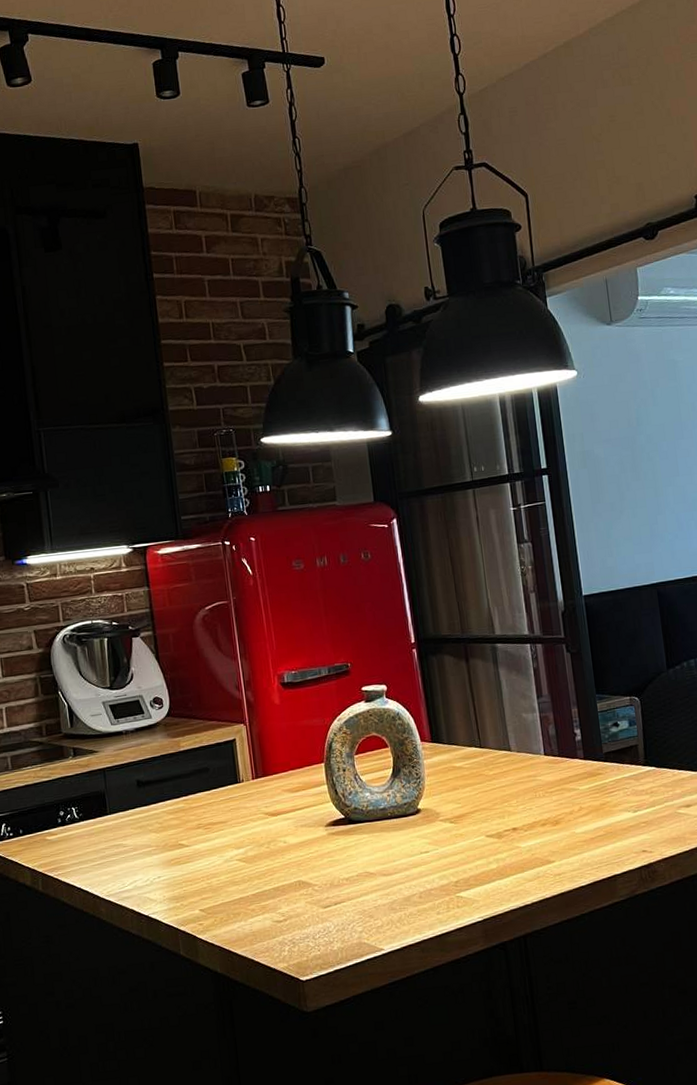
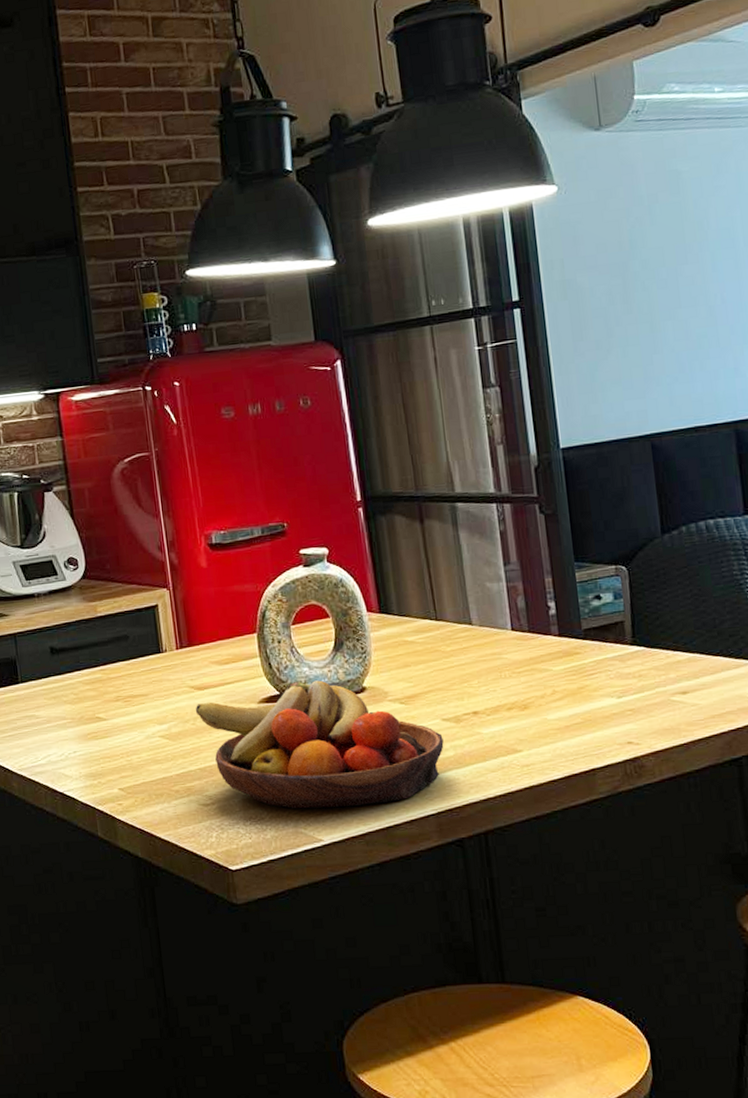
fruit bowl: none [269,804,488,922] -> present [195,680,444,809]

